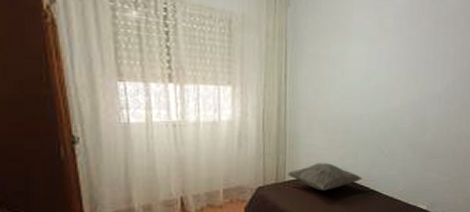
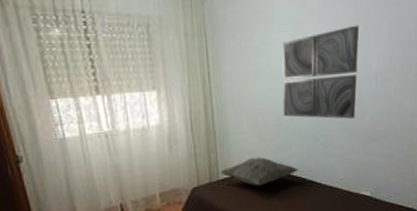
wall art: none [353,49,429,135] -> present [282,25,360,119]

